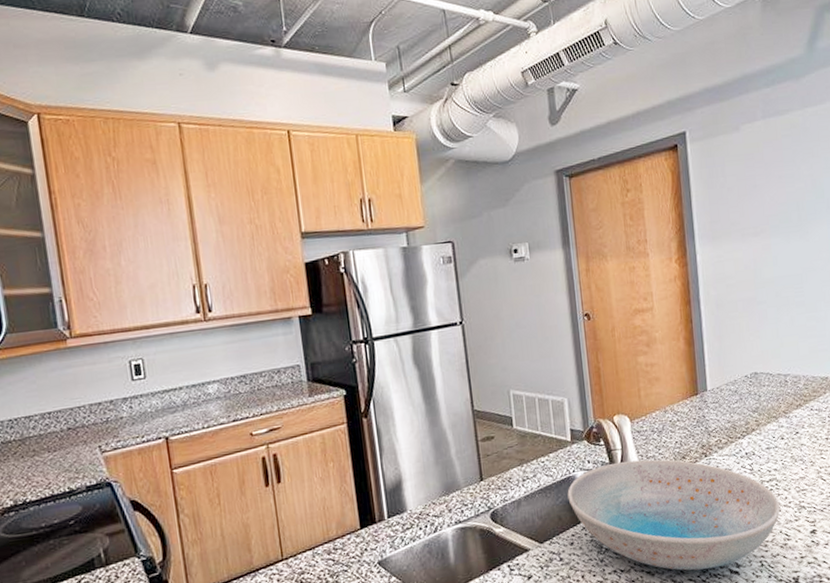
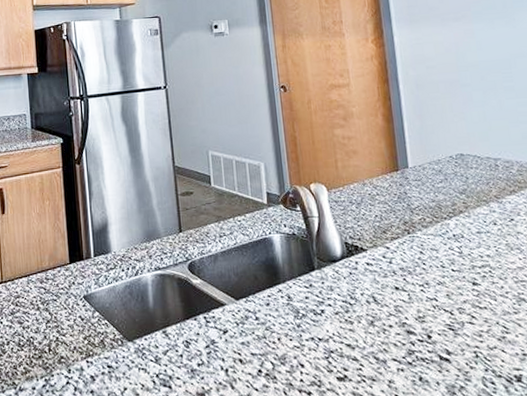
dish: present [567,459,781,571] -> none [263,229,496,352]

